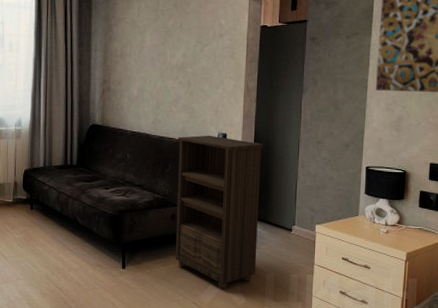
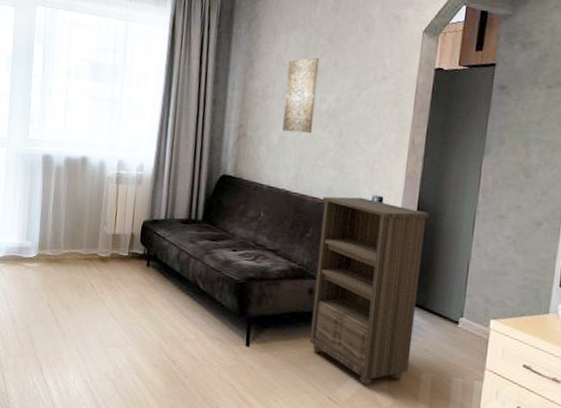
wall art: none [140,20,167,85] -> present [283,57,320,134]

